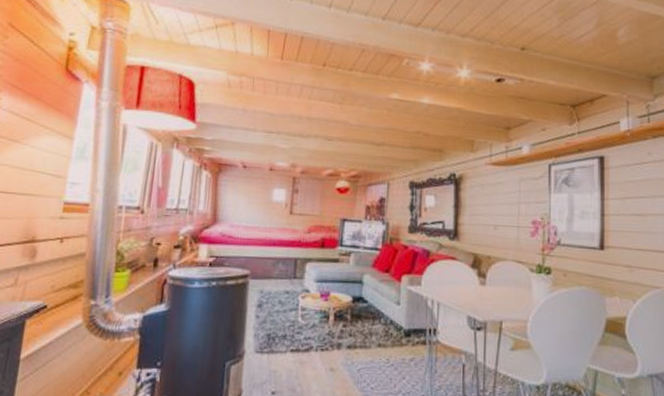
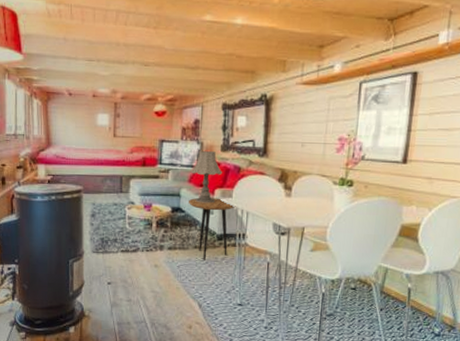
side table: none [372,285,425,362] -> present [189,198,236,260]
table lamp: none [374,232,411,292] -> present [190,151,223,204]

